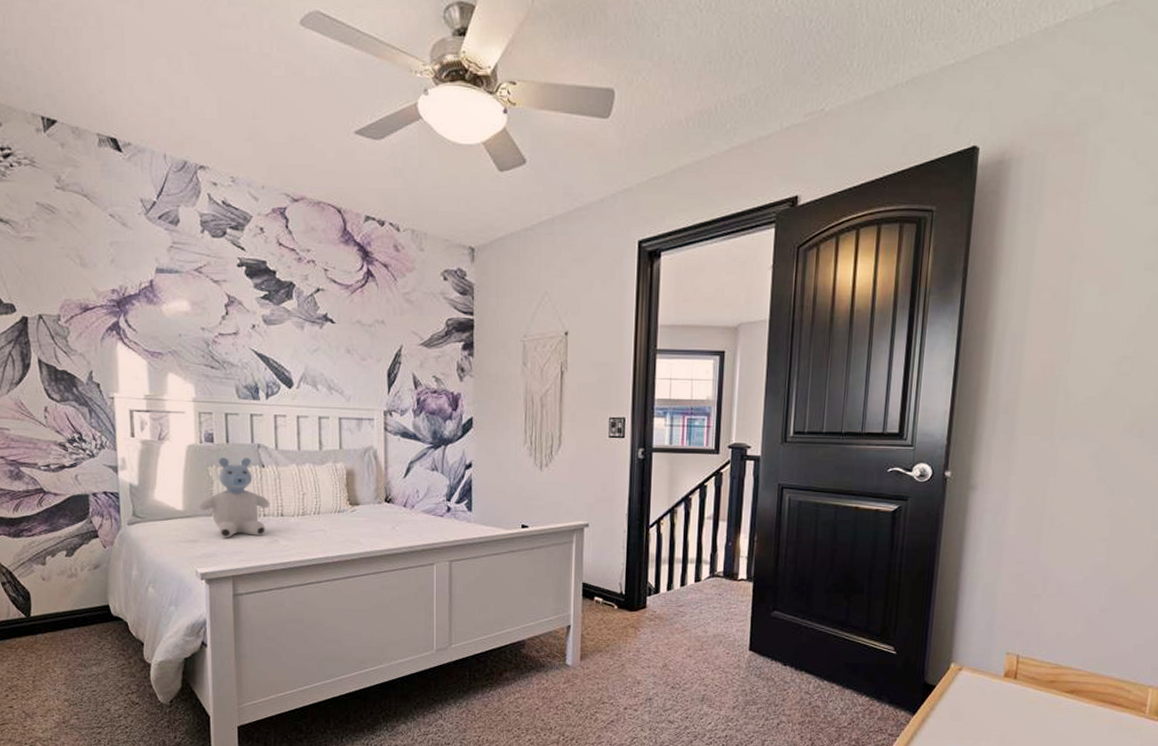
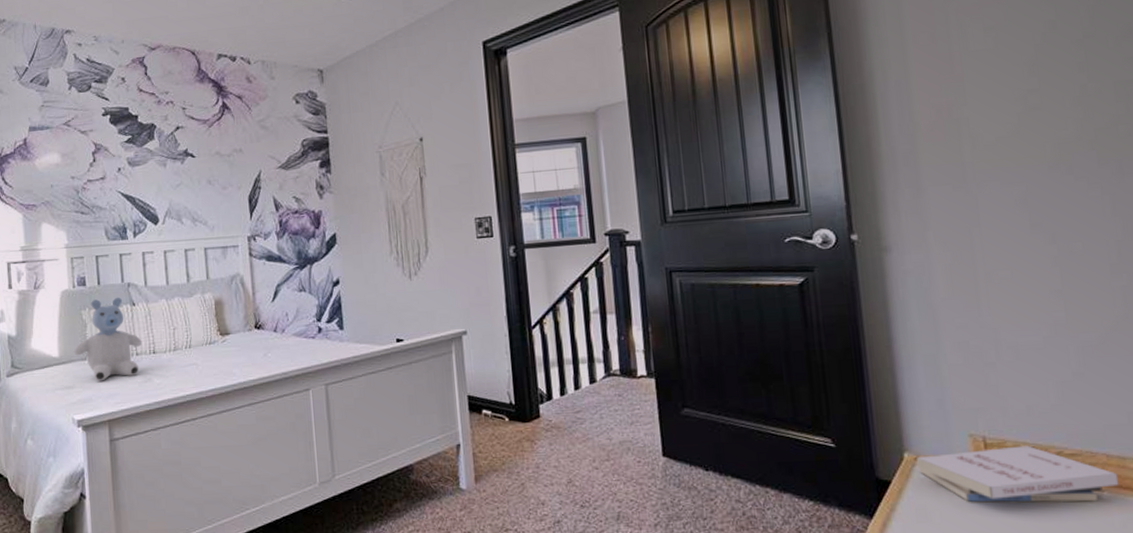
books: none [959,665,1115,714] -> present [915,445,1119,502]

